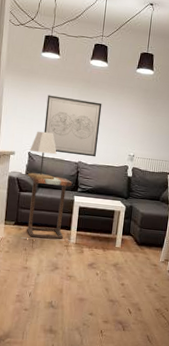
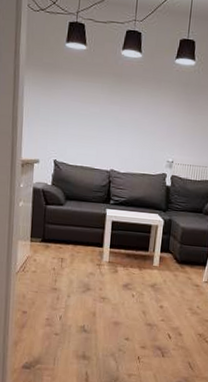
side table: present [21,176,74,242] -> none [48,187,106,260]
lamp: present [27,131,57,181] -> none [53,135,86,192]
wall art: present [44,95,102,157] -> none [70,93,136,165]

